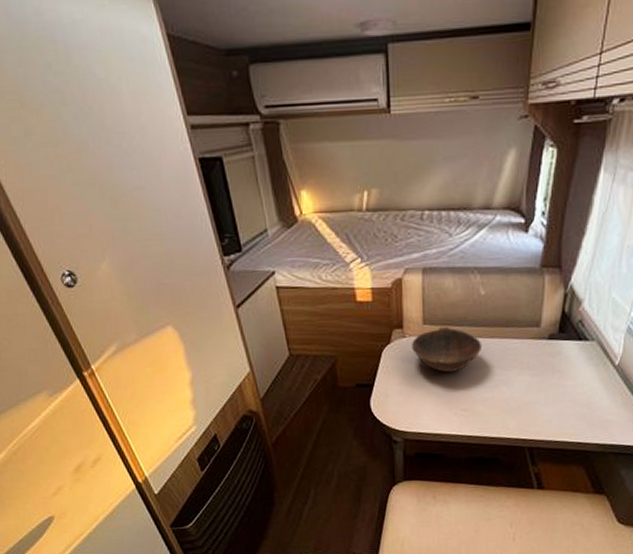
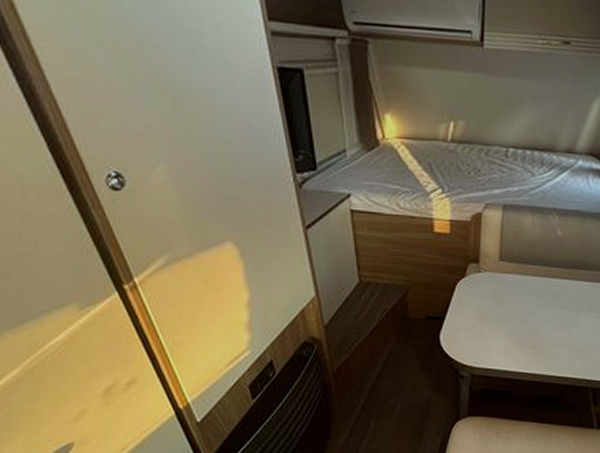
bowl: present [411,327,483,372] -> none [485,265,556,310]

